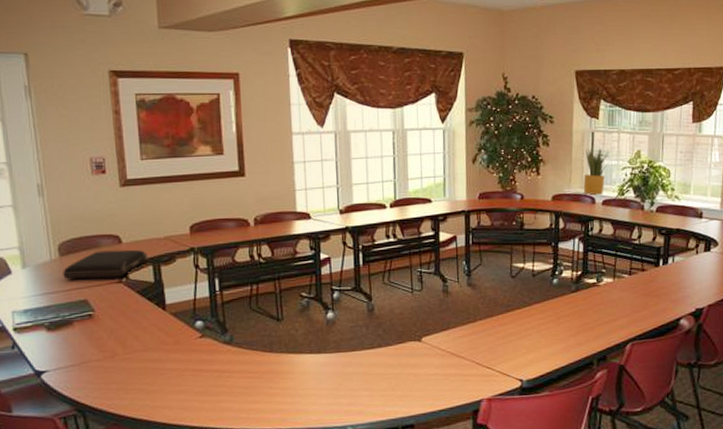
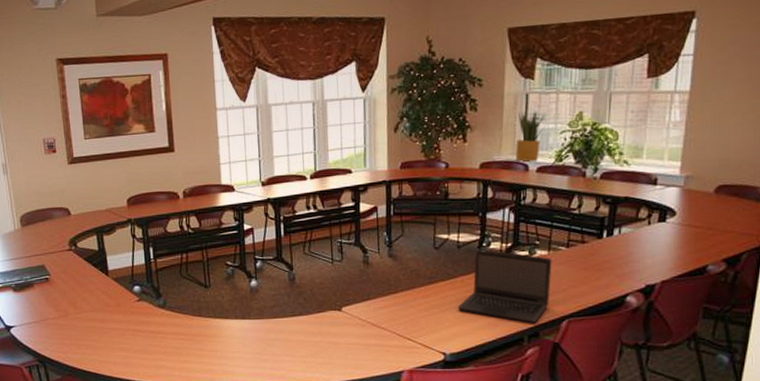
briefcase: present [63,249,148,280] -> none [24,220,93,248]
laptop: none [533,278,617,348] -> present [457,249,552,324]

